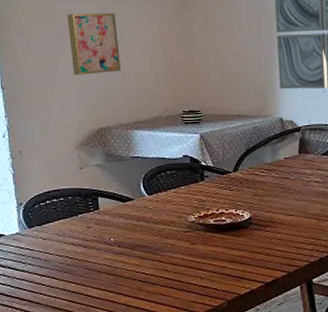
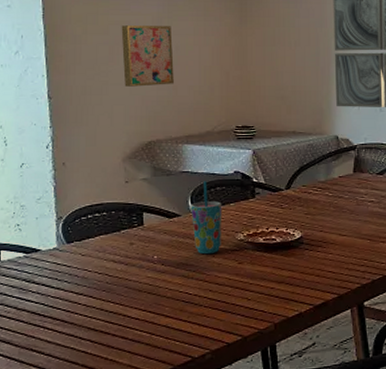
cup: none [143,165,174,236] -> present [191,181,222,254]

